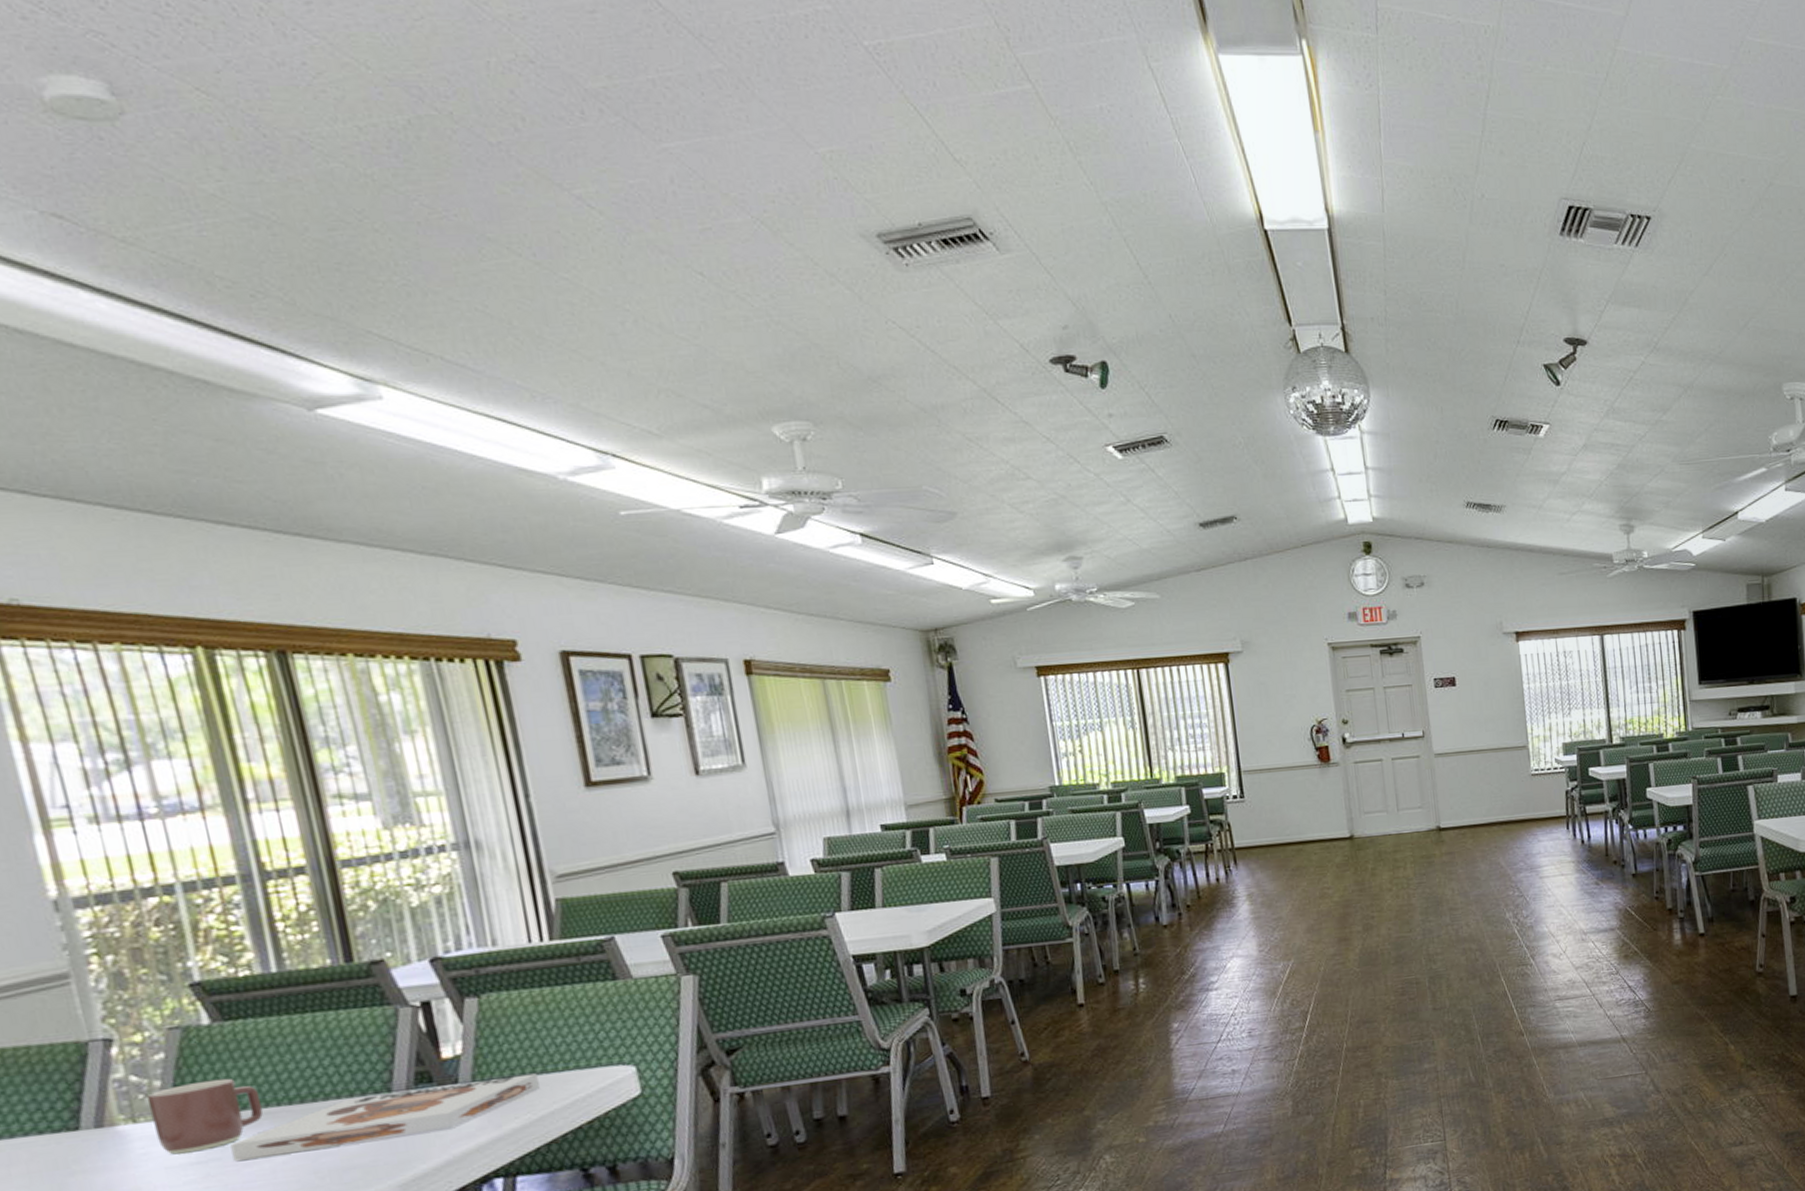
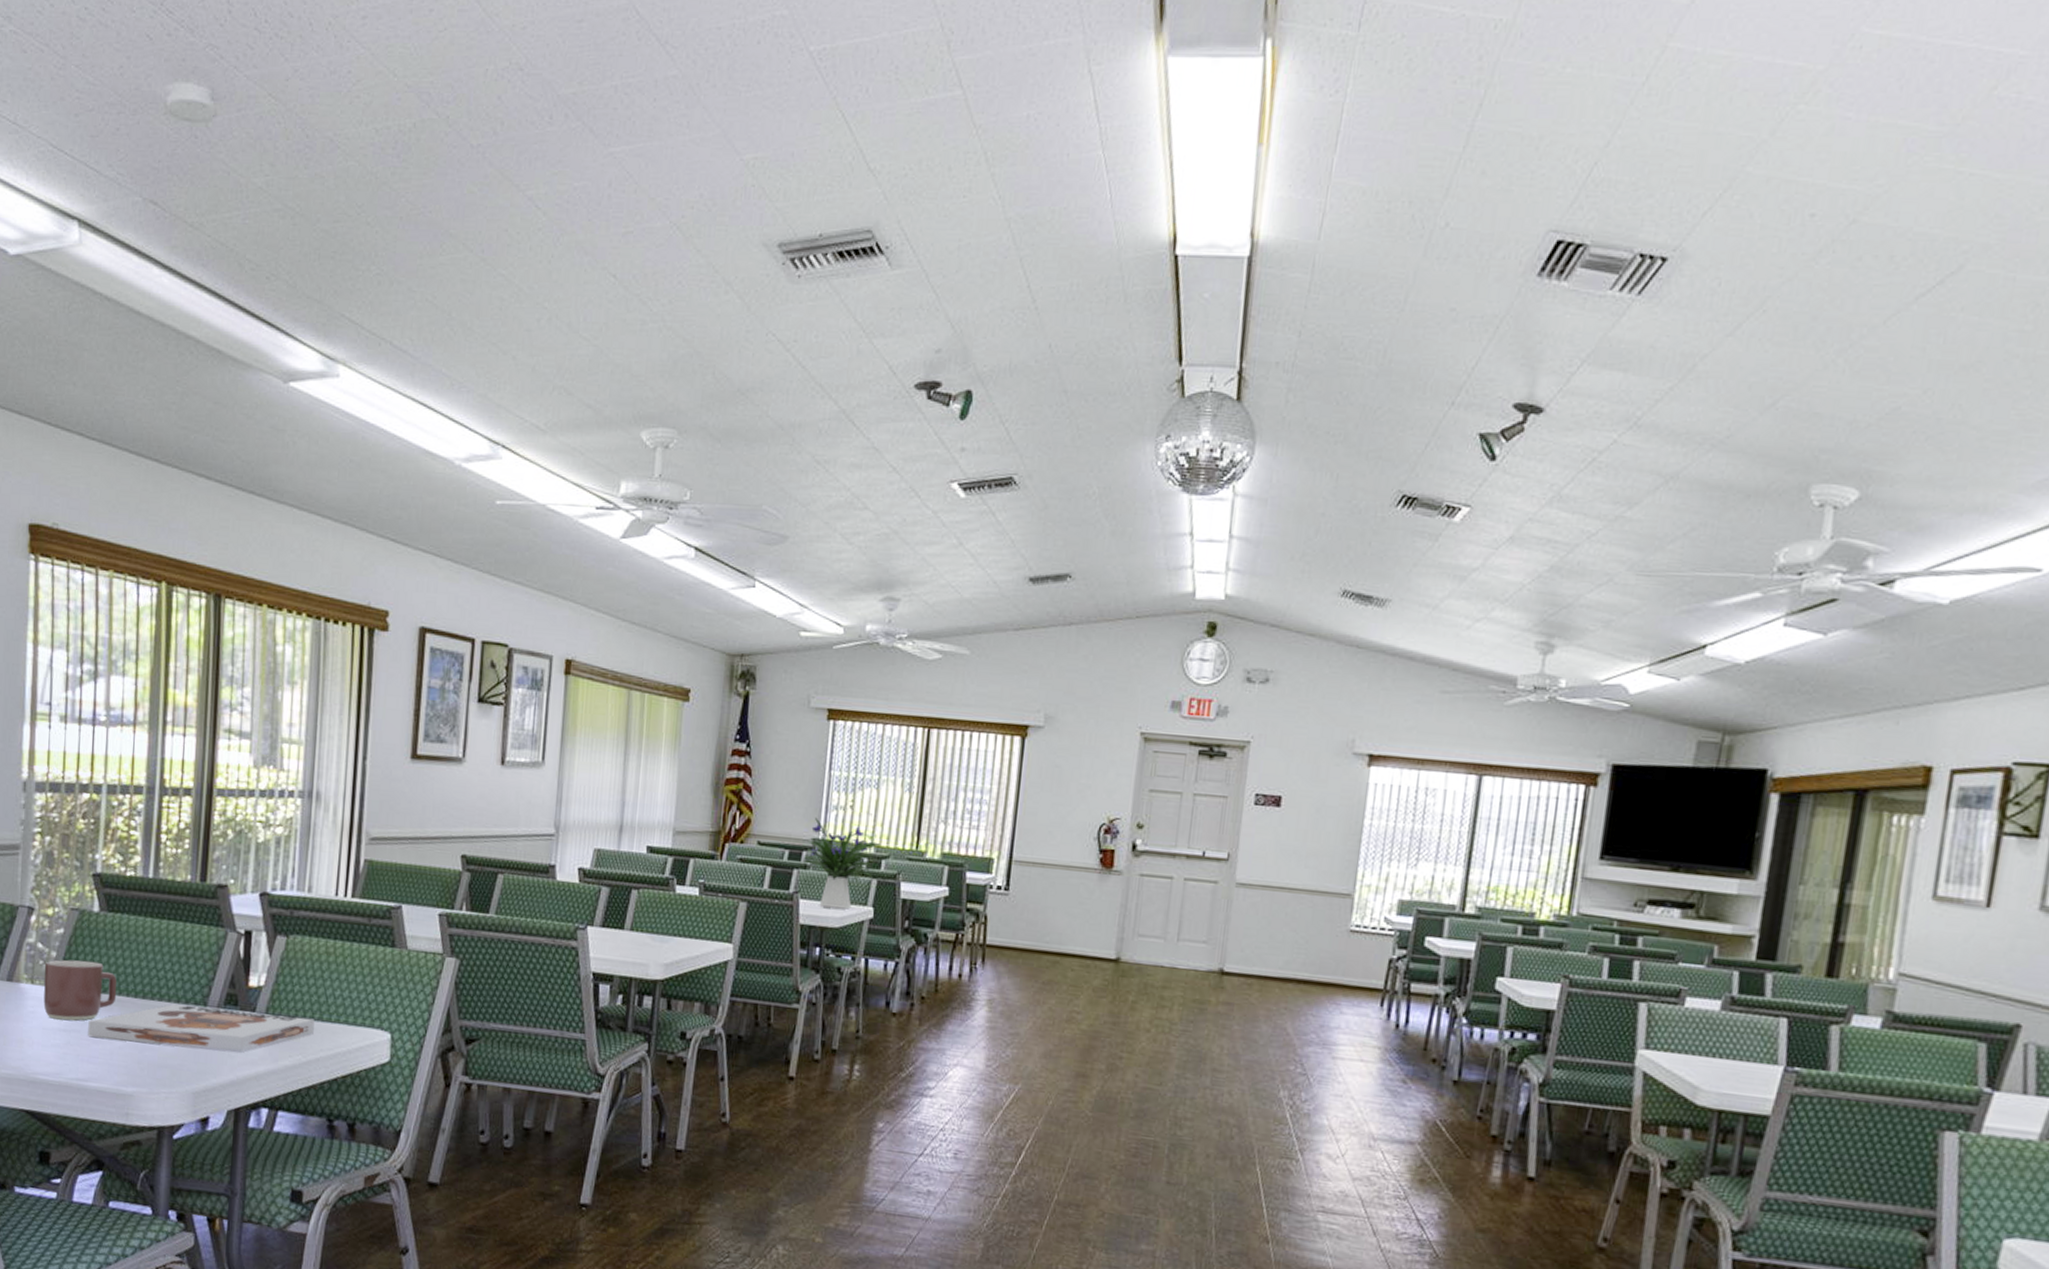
flower arrangement: none [1040,767,1118,846] -> present [801,817,882,910]

